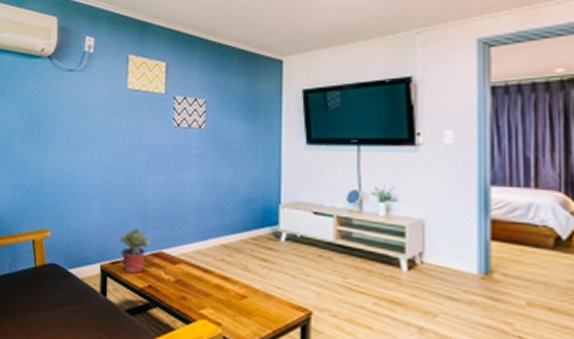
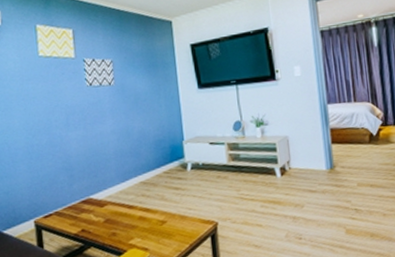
potted plant: present [120,228,152,274] -> none [50,181,80,223]

